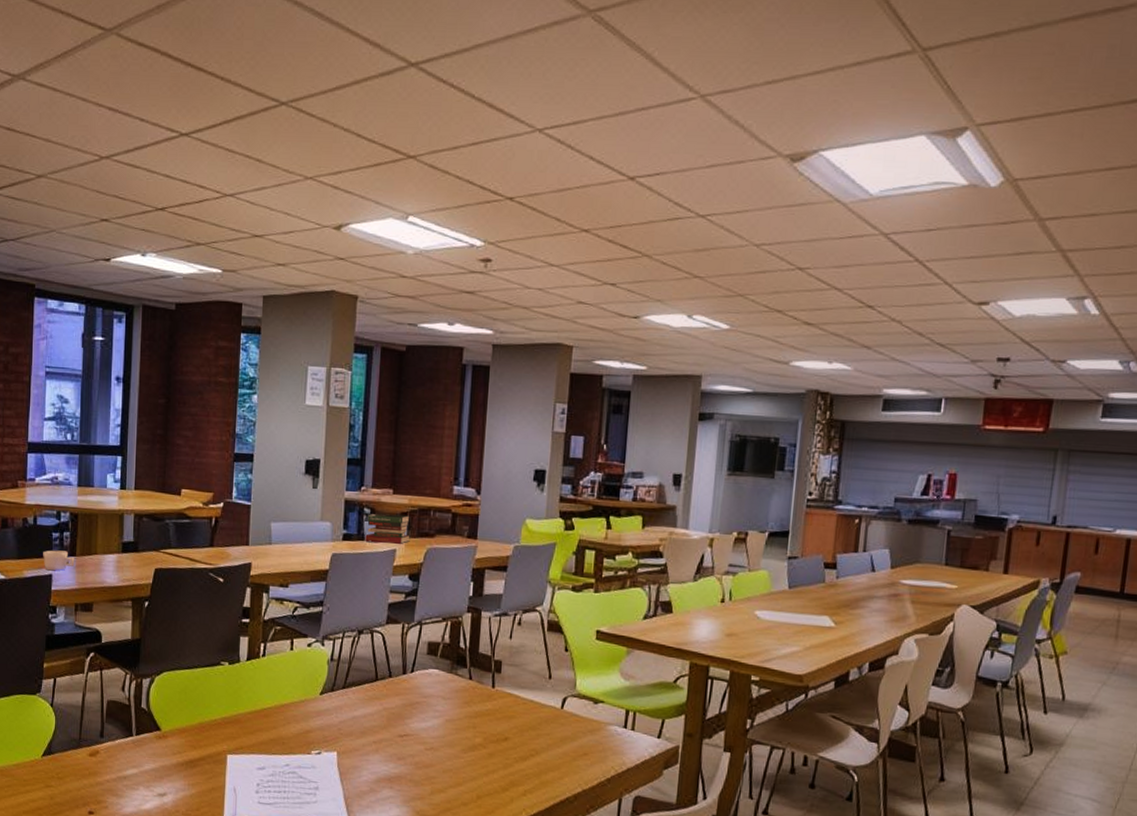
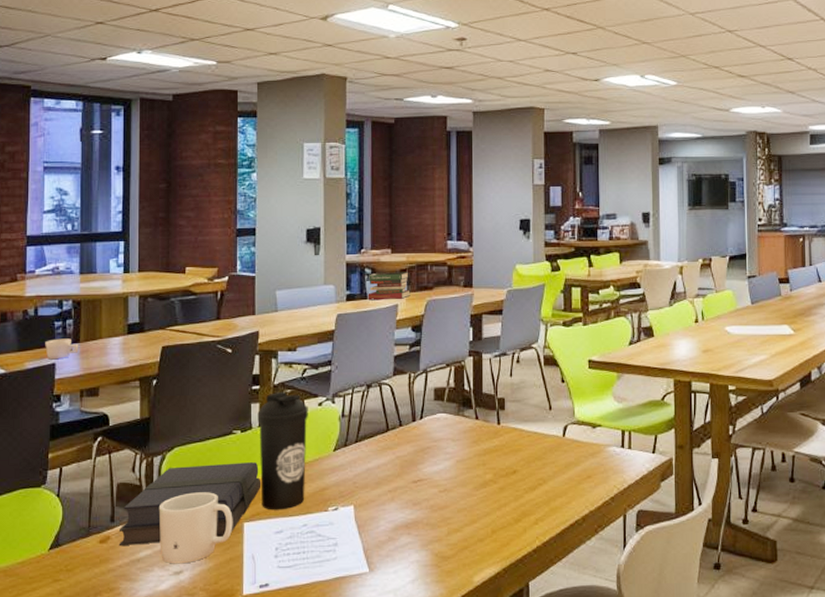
book: none [107,691,247,766] -> present [118,462,262,547]
mug: none [145,718,217,787] -> present [158,492,233,564]
water bottle: none [245,627,297,747] -> present [257,391,308,510]

